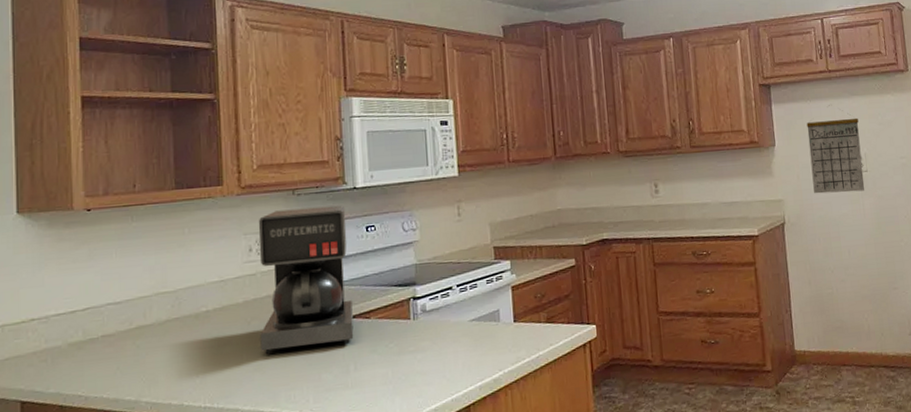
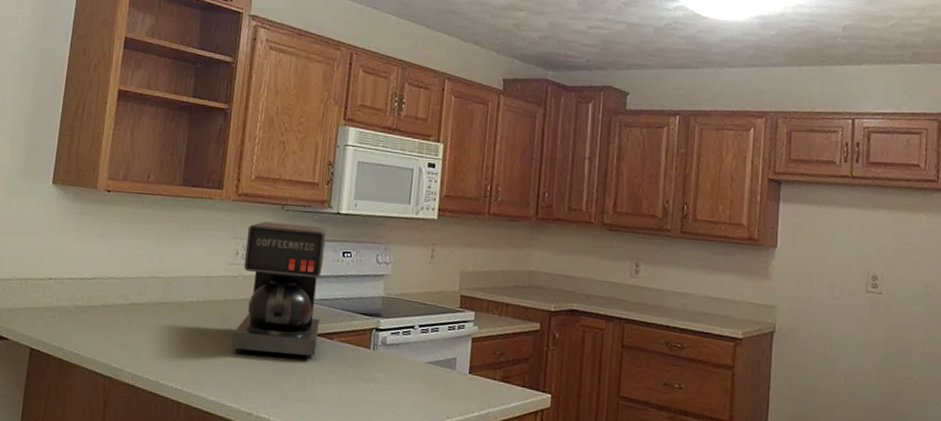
calendar: present [806,105,865,194] -> none [814,214,880,315]

